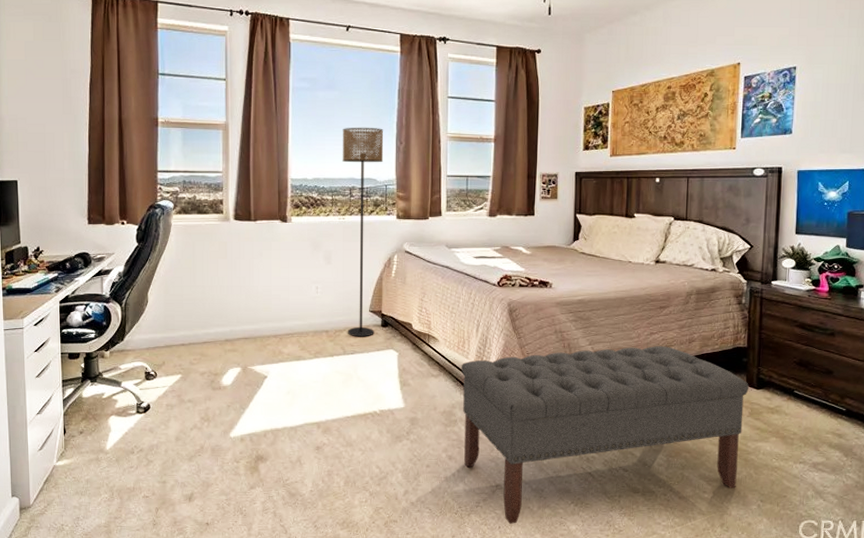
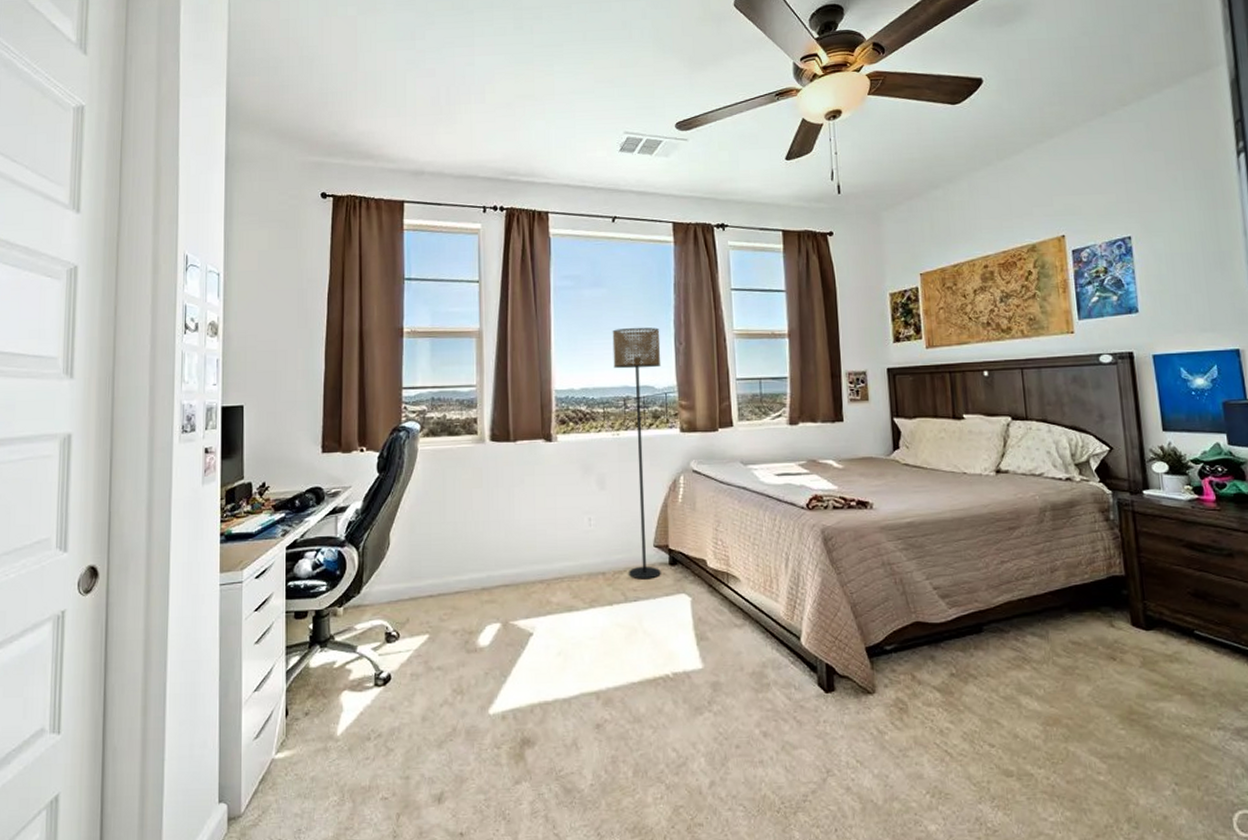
bench: present [462,346,749,524] -> none [771,578,1140,825]

